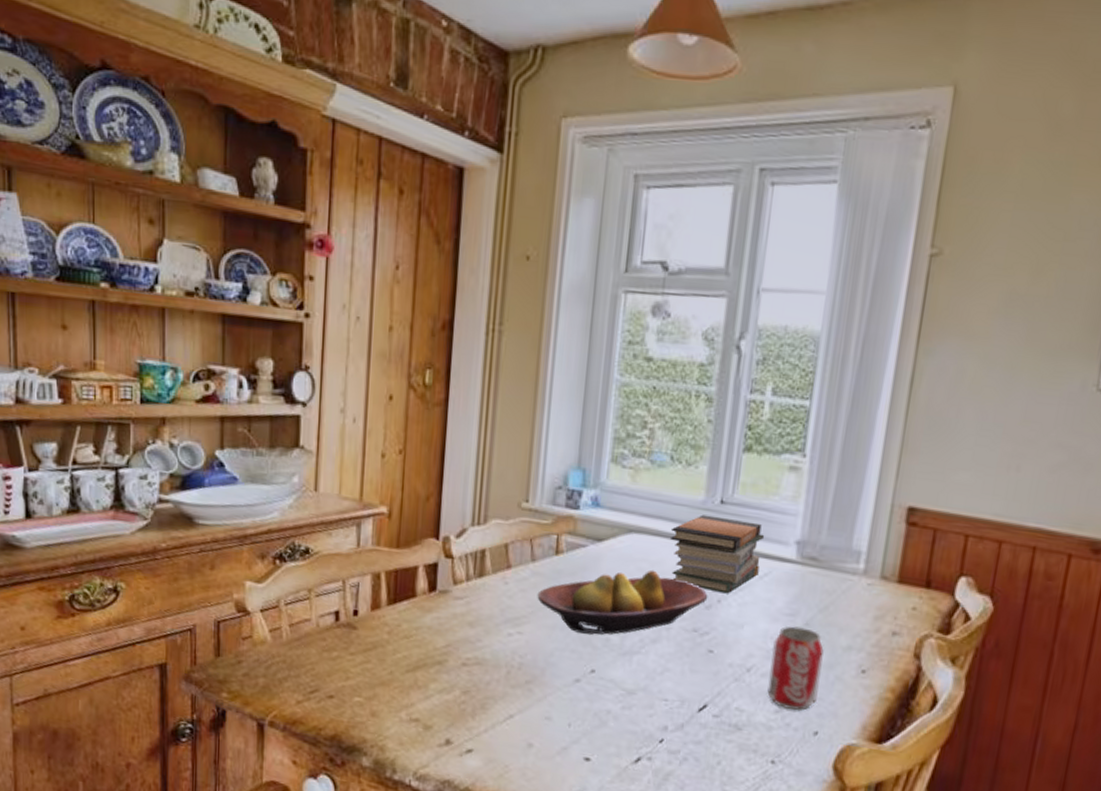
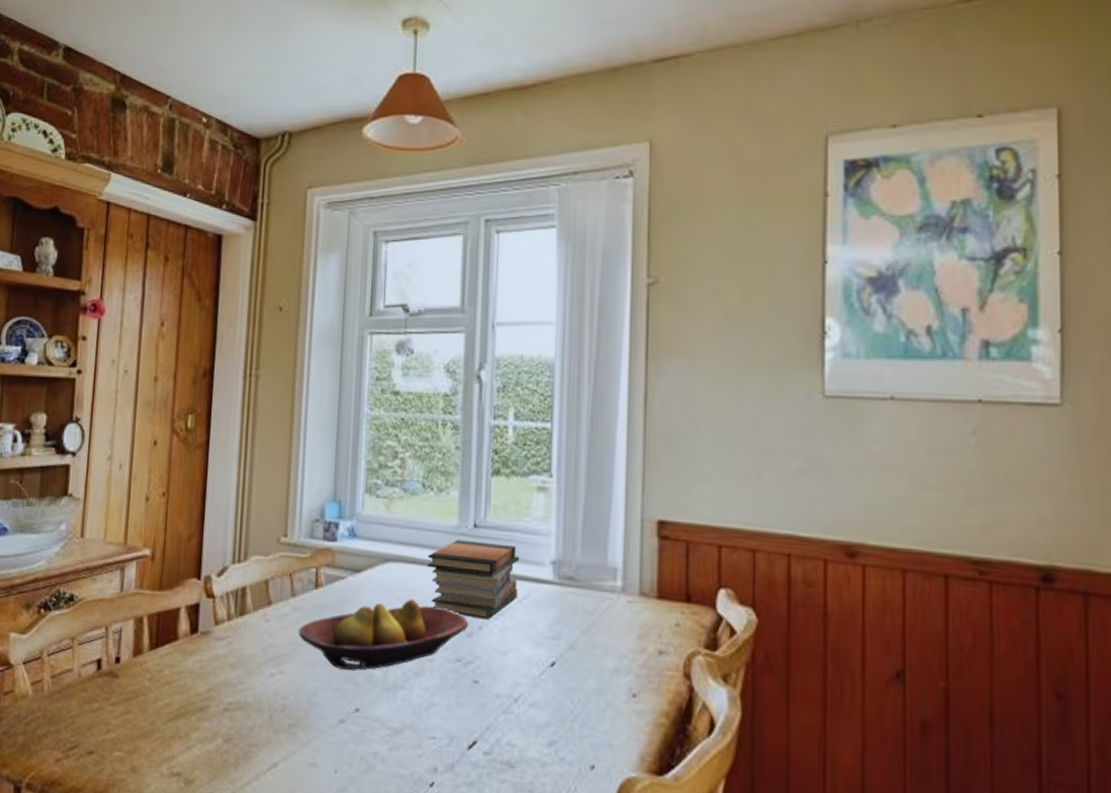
beverage can: present [767,626,824,711] -> none [537,650,591,743]

